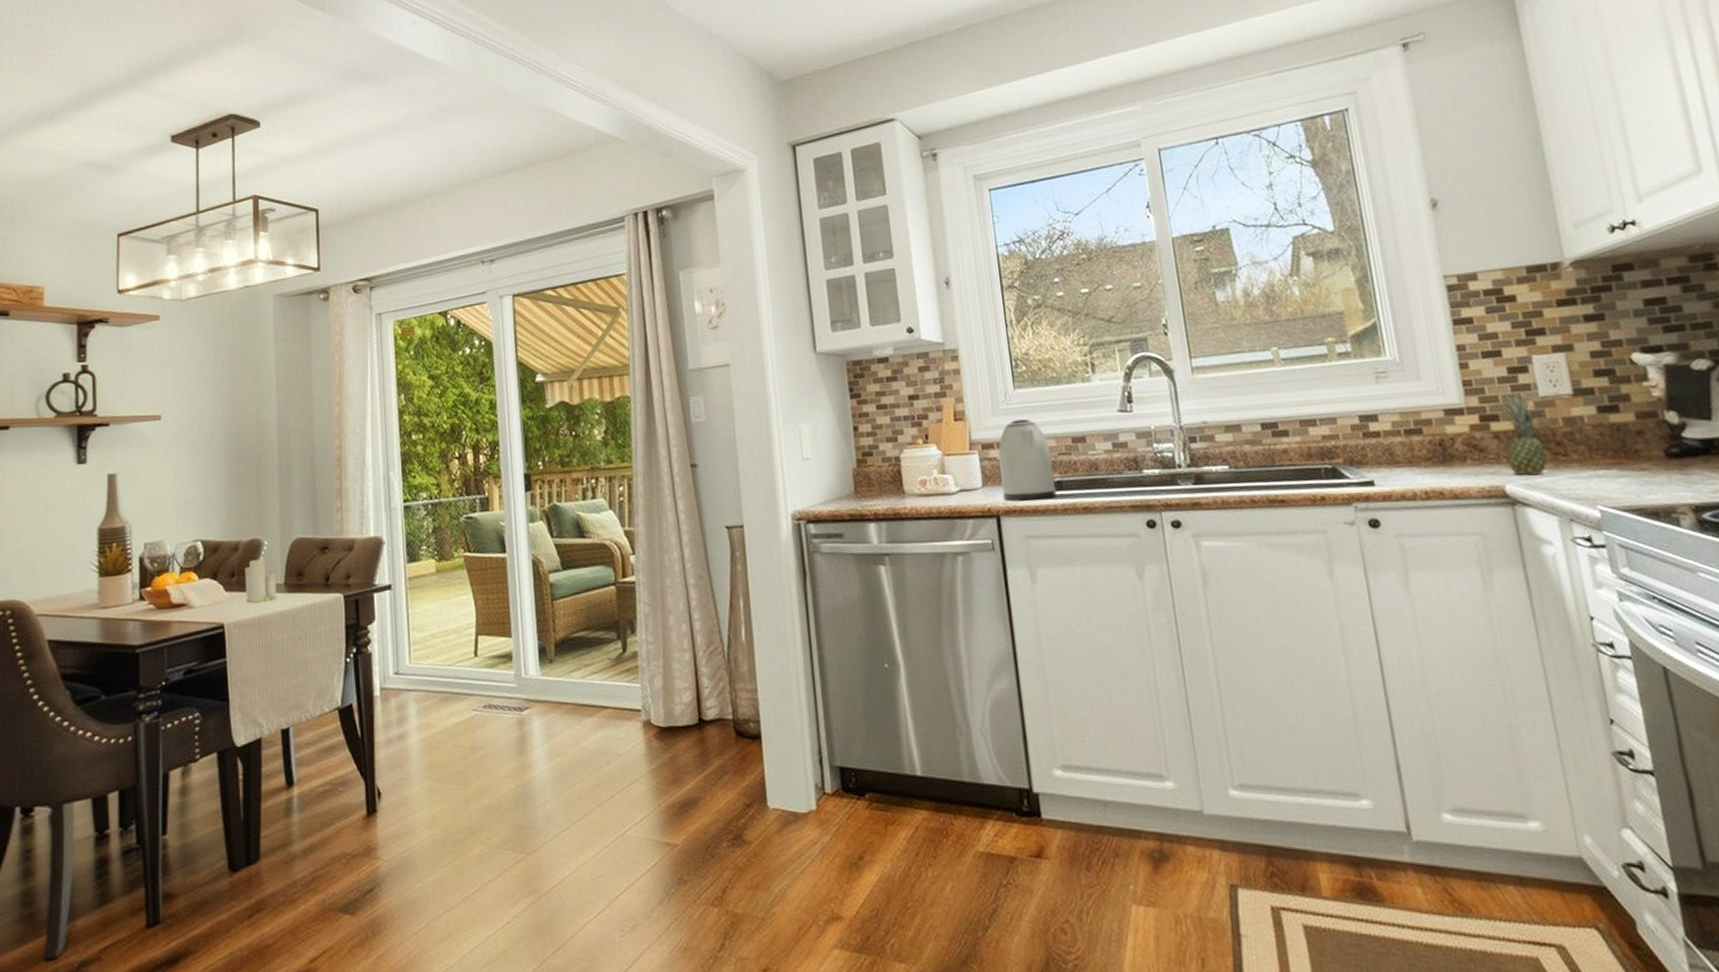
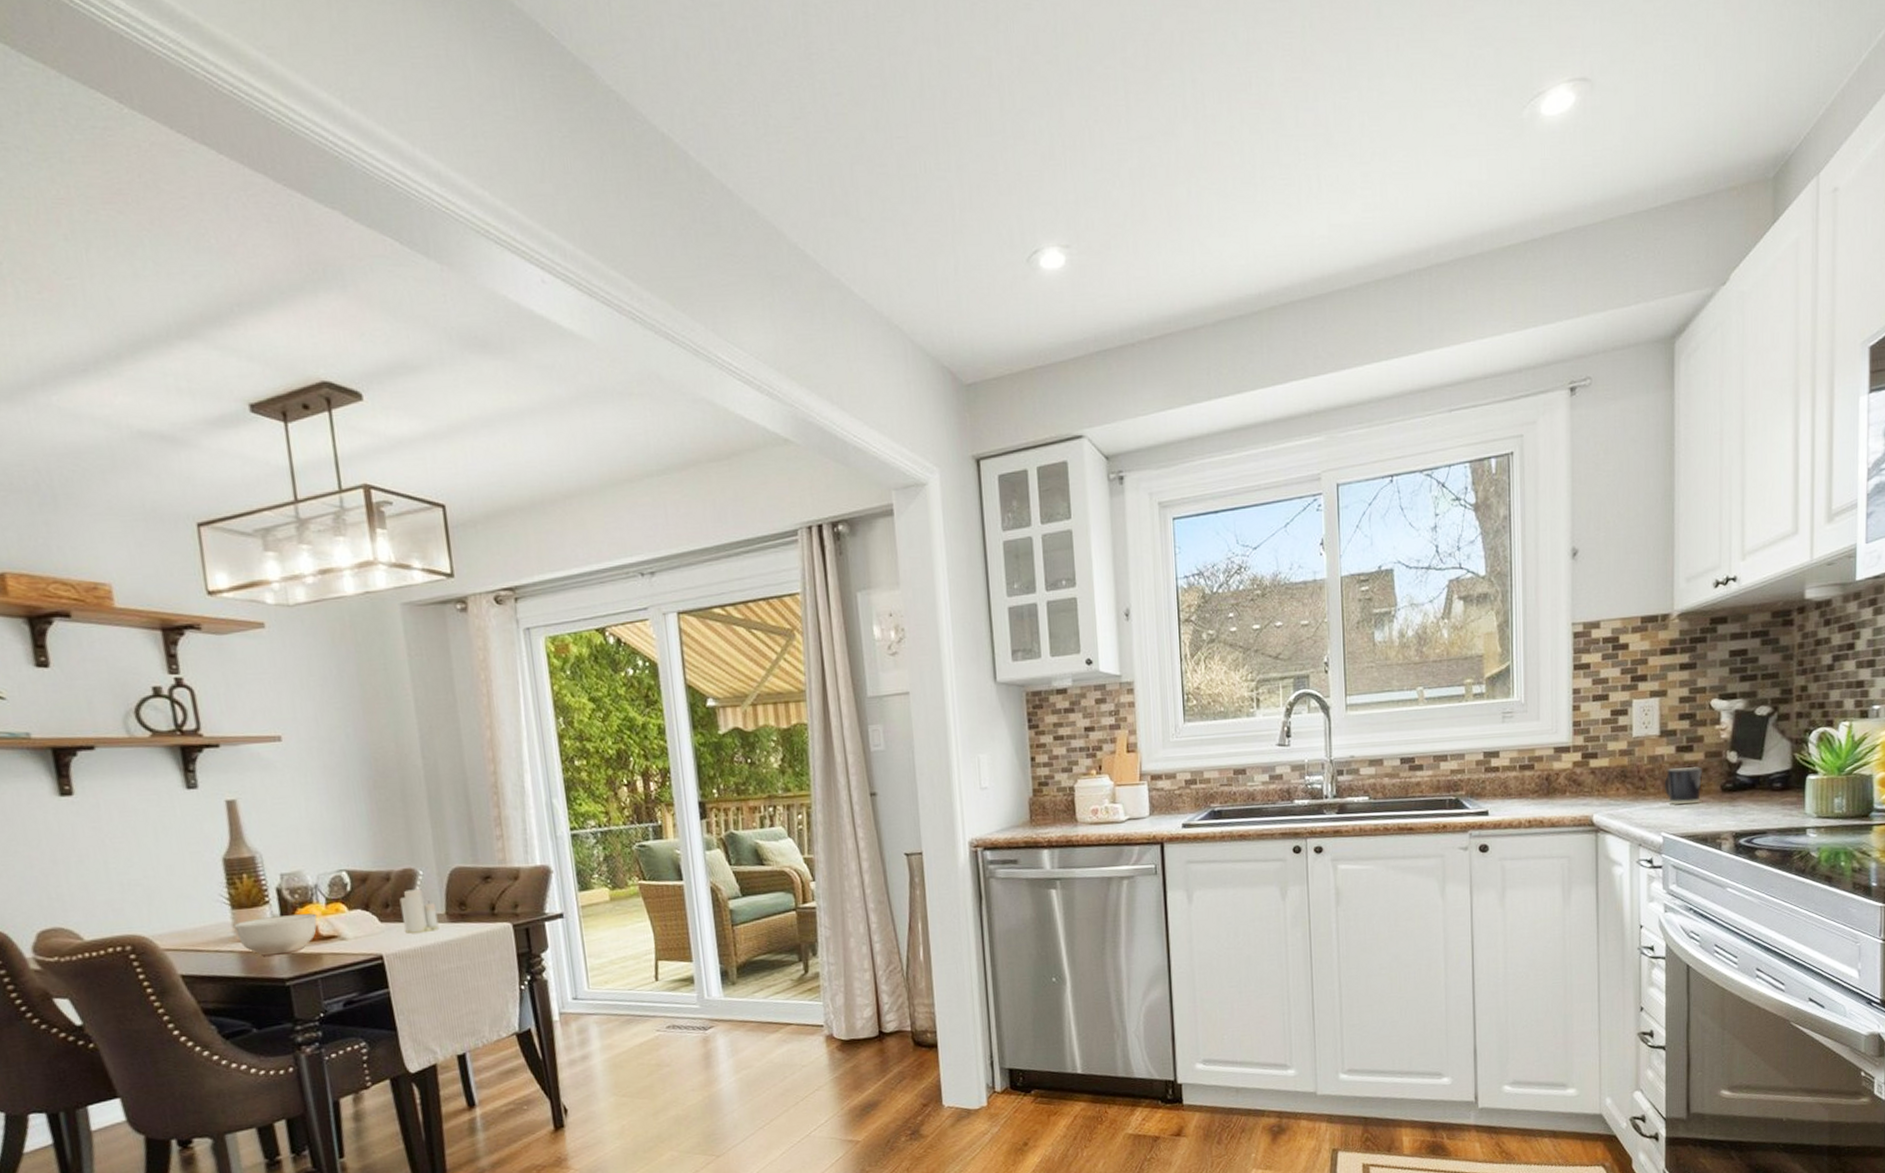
bowl: none [99,582,170,624] -> present [233,913,317,957]
kettle: present [998,419,1057,502] -> none [1165,752,1217,830]
fruit: present [1495,392,1547,476] -> none [1597,732,1631,807]
mug: none [1589,429,1641,474] -> present [1664,766,1703,805]

